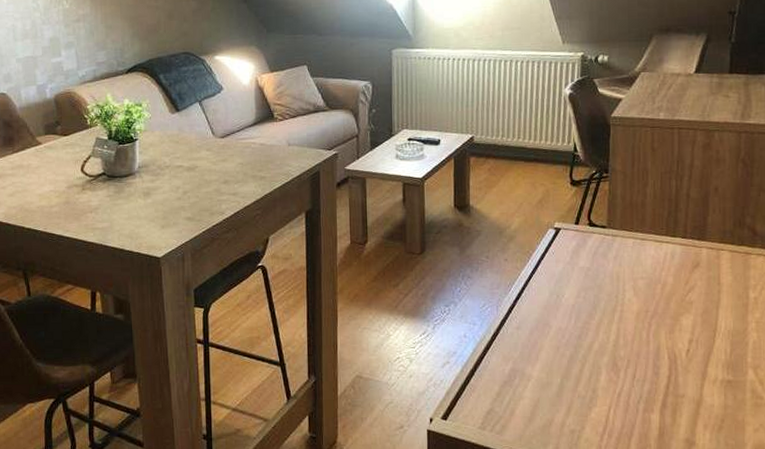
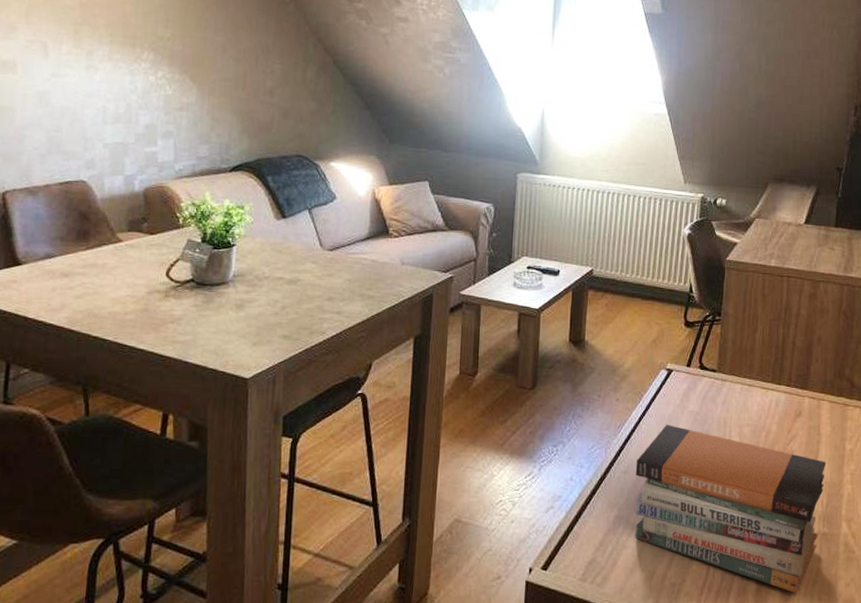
book stack: none [528,281,729,438] -> present [635,425,827,593]

